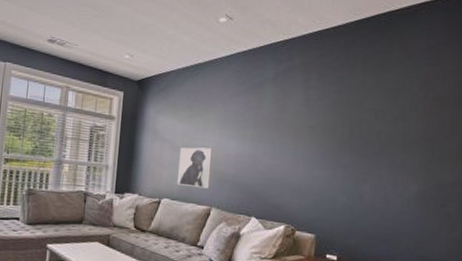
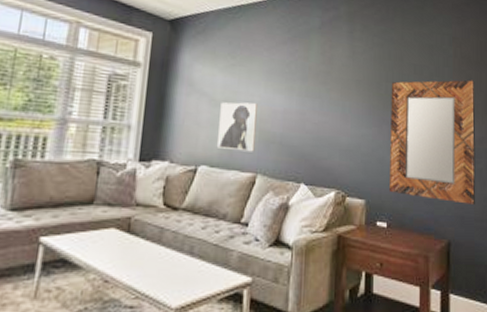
home mirror: none [341,123,449,247] -> present [390,80,476,205]

